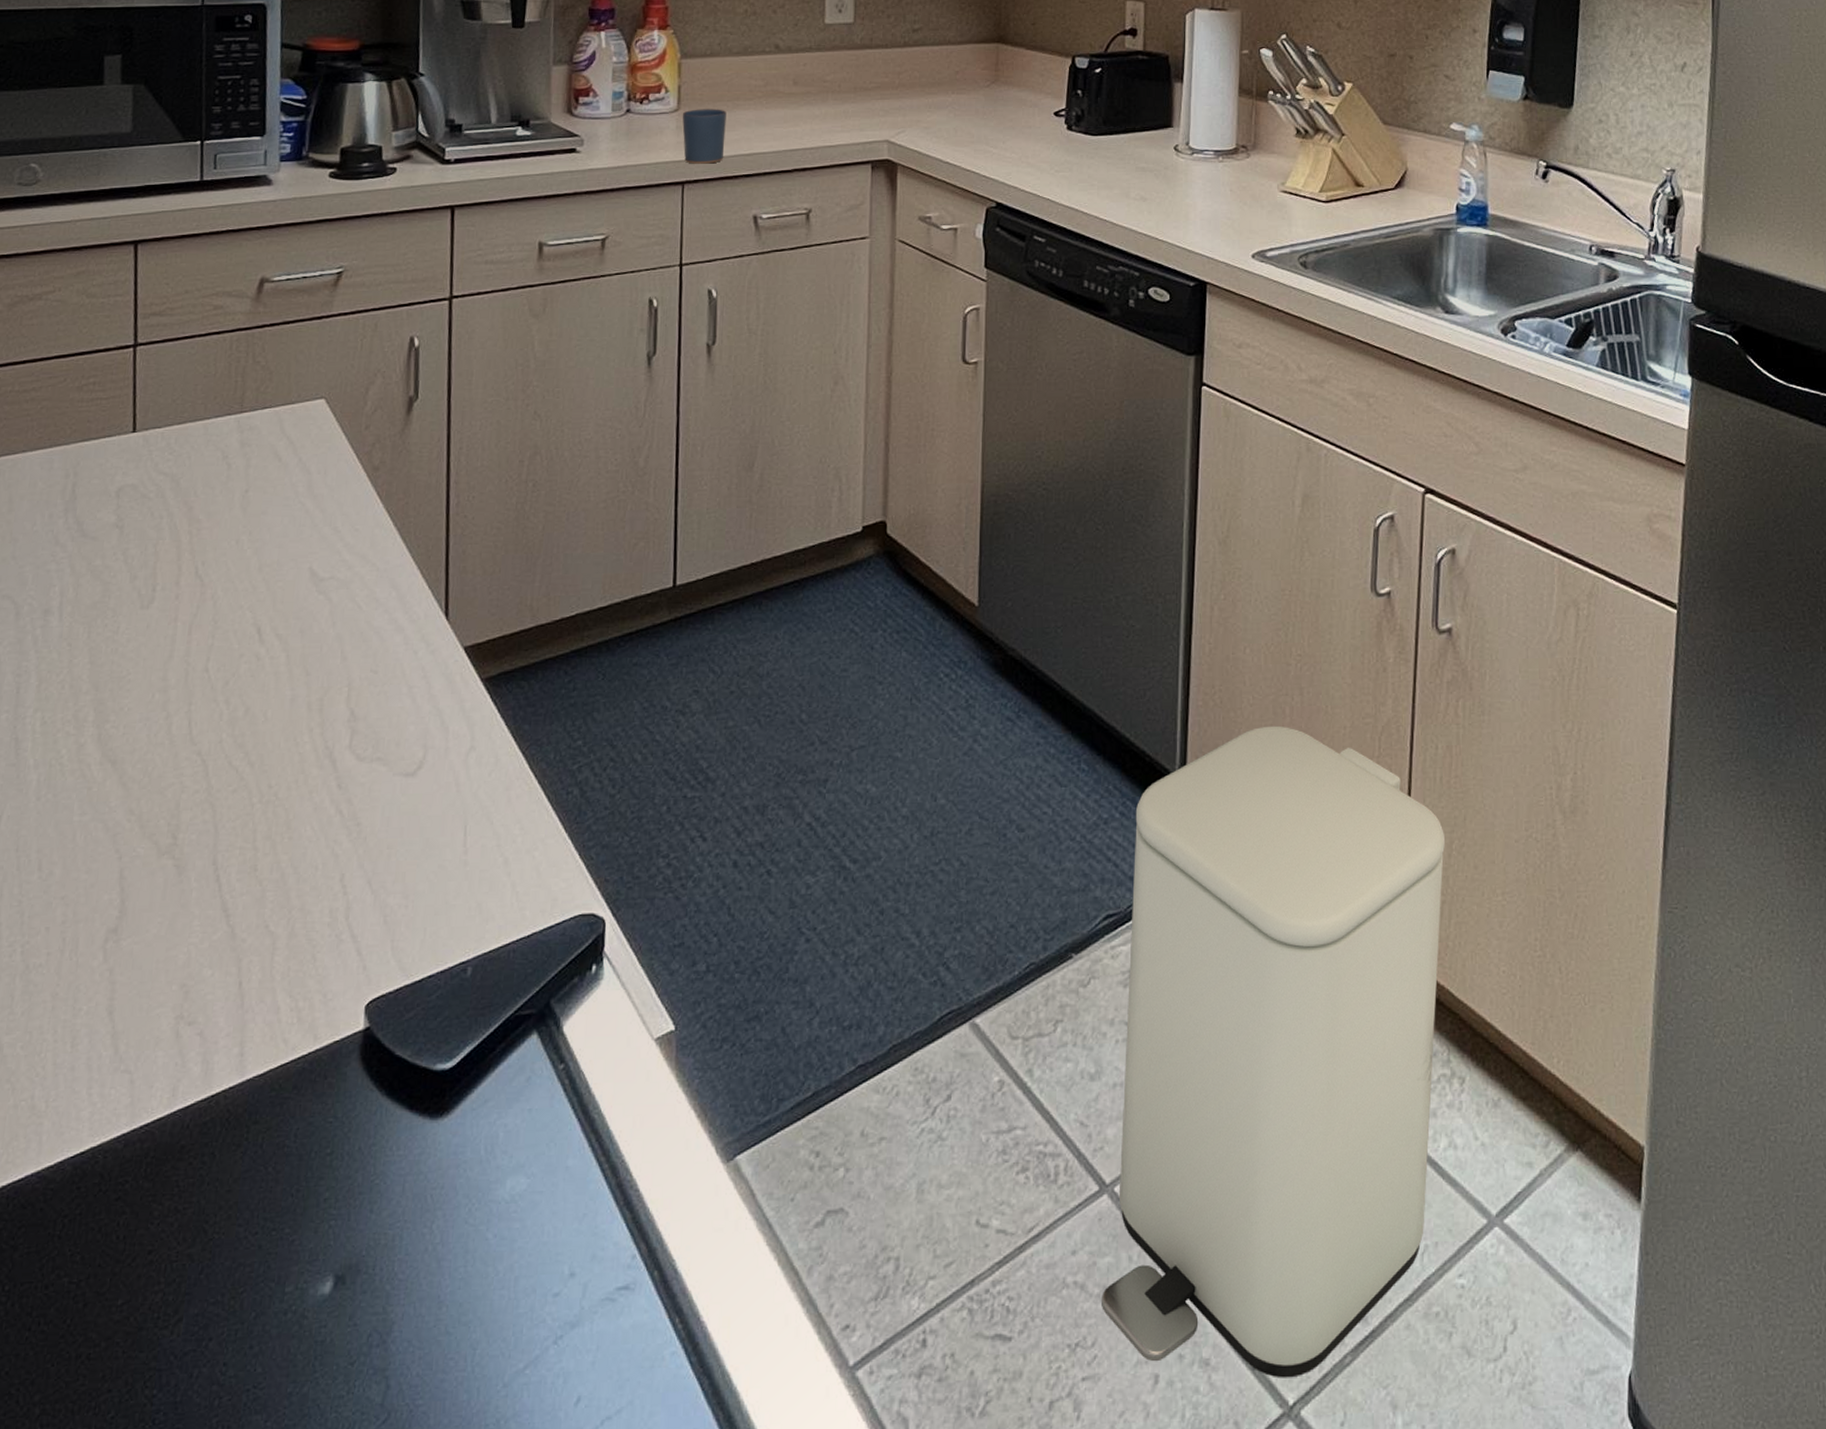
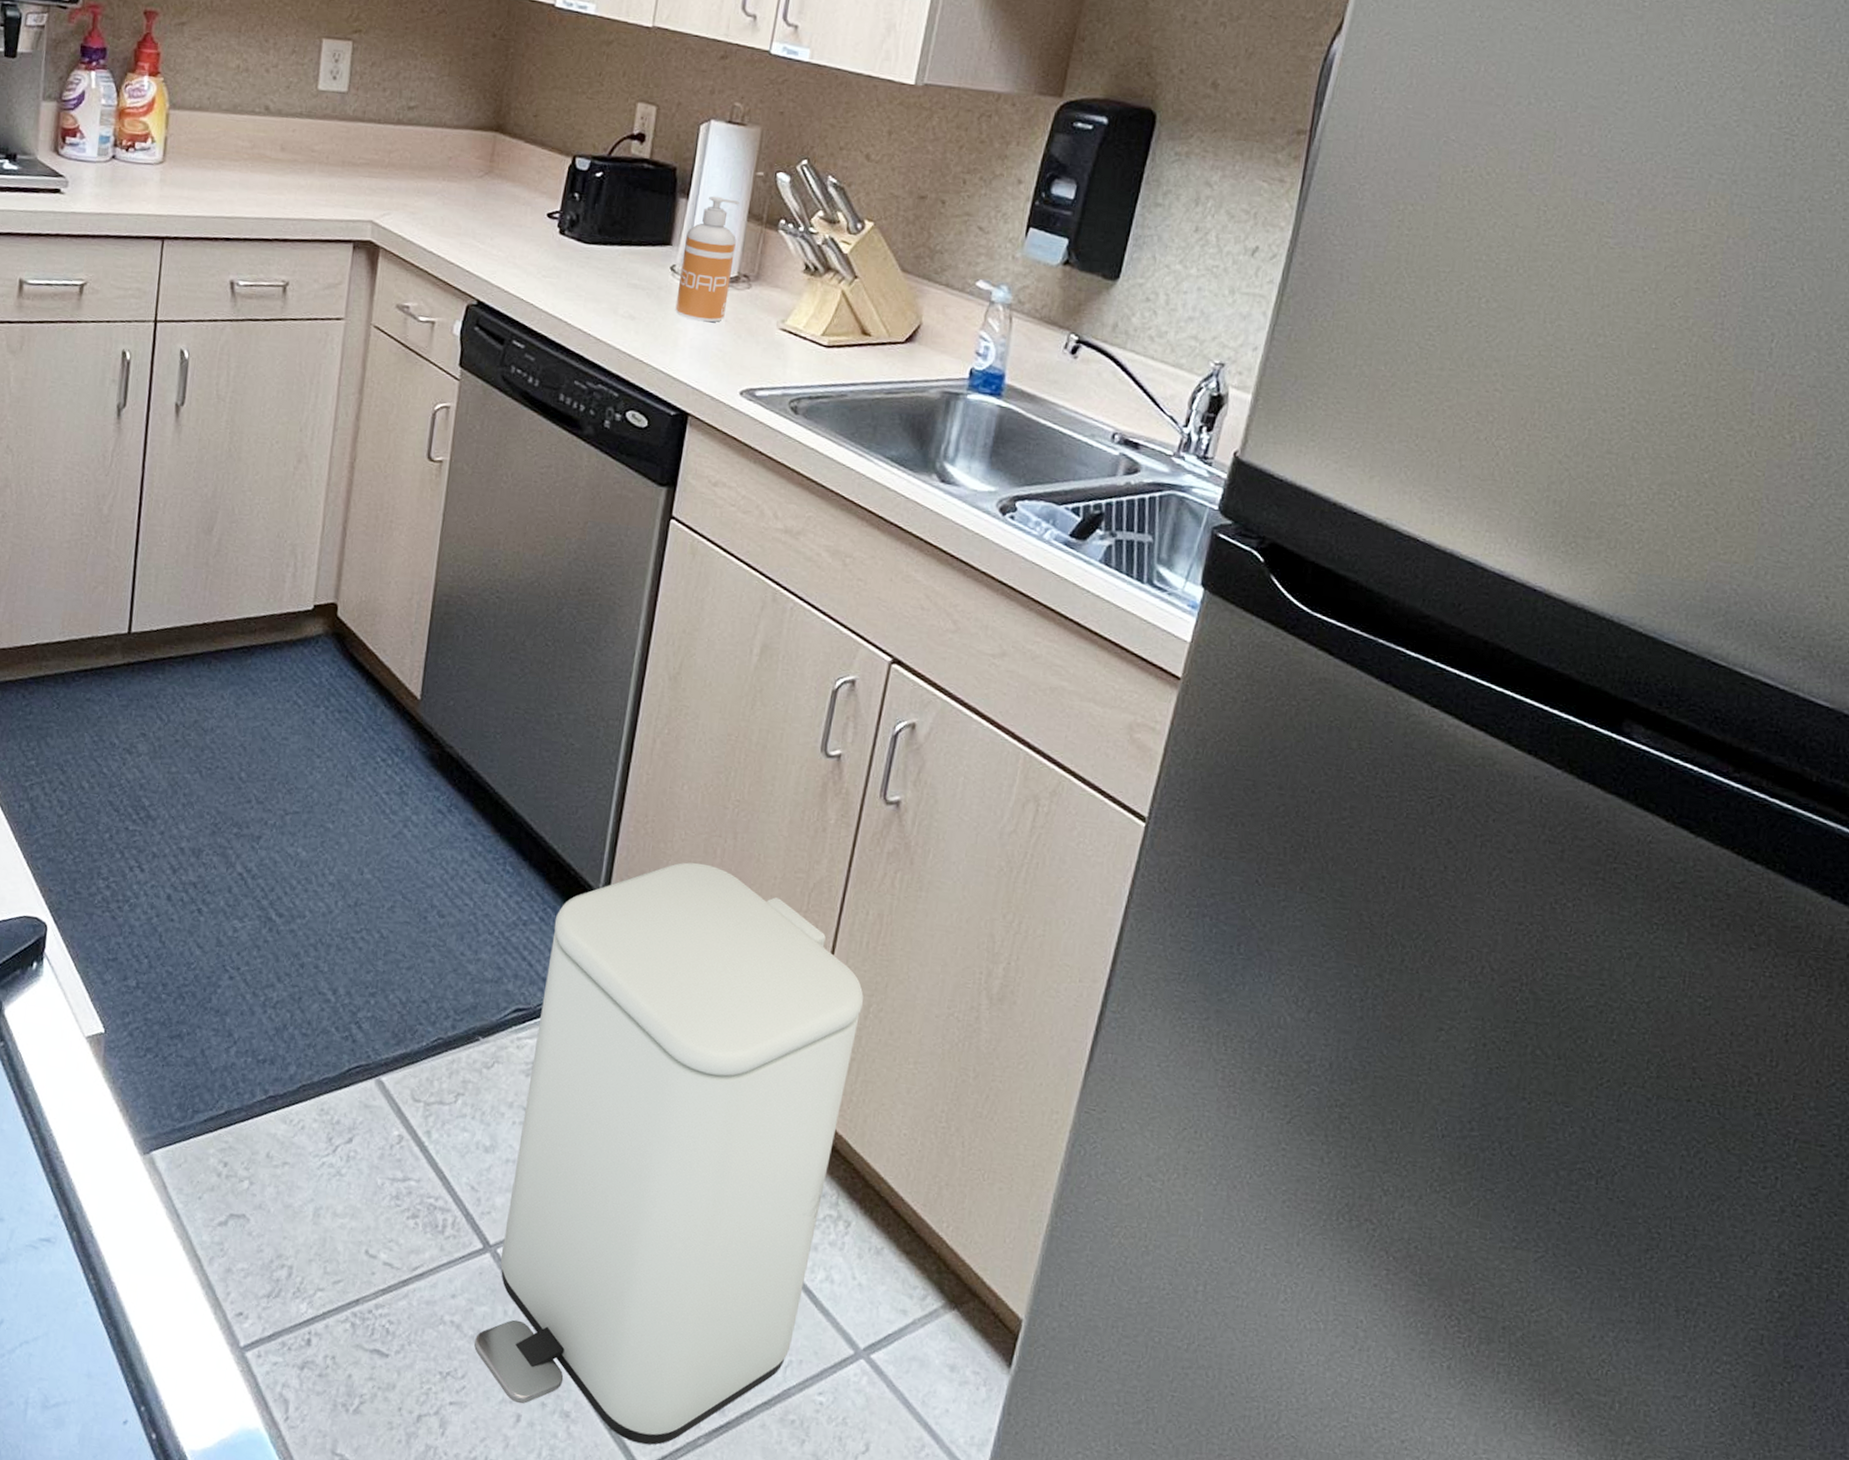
mug: present [682,109,727,164] -> none [166,163,211,222]
soap dispenser: none [1183,77,1231,194] -> present [675,195,739,323]

